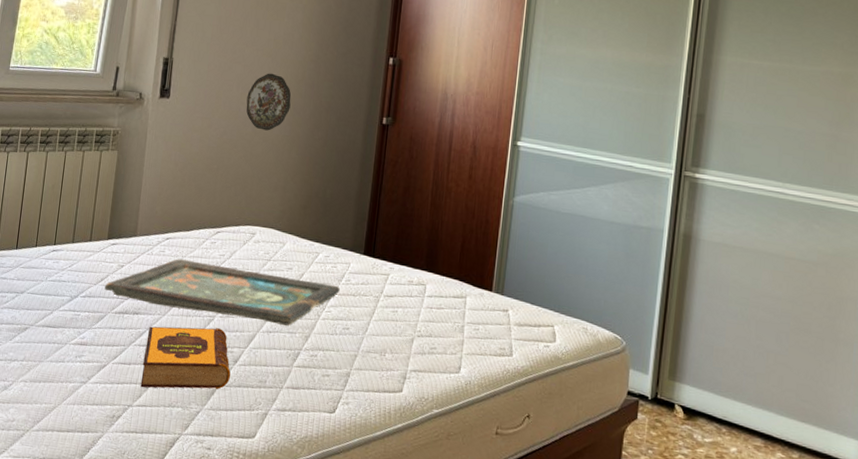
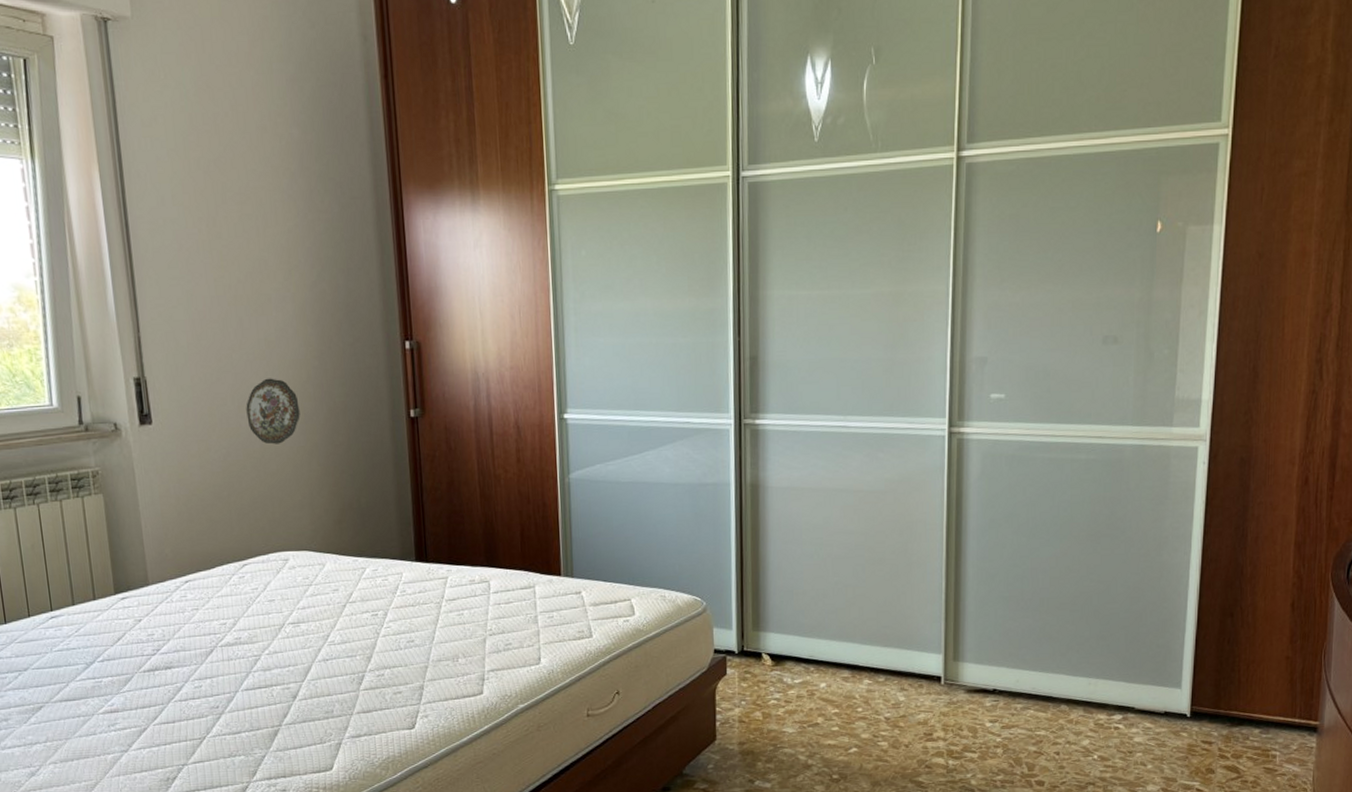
decorative tray: present [105,259,340,326] -> none [124,599,396,655]
hardback book: present [140,326,231,389] -> none [187,666,292,744]

